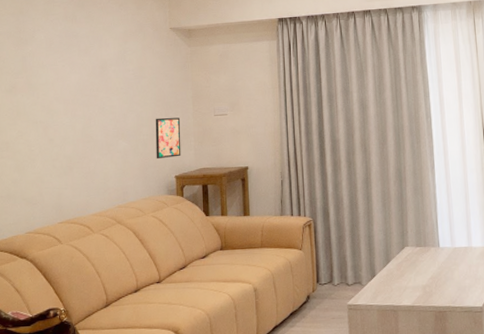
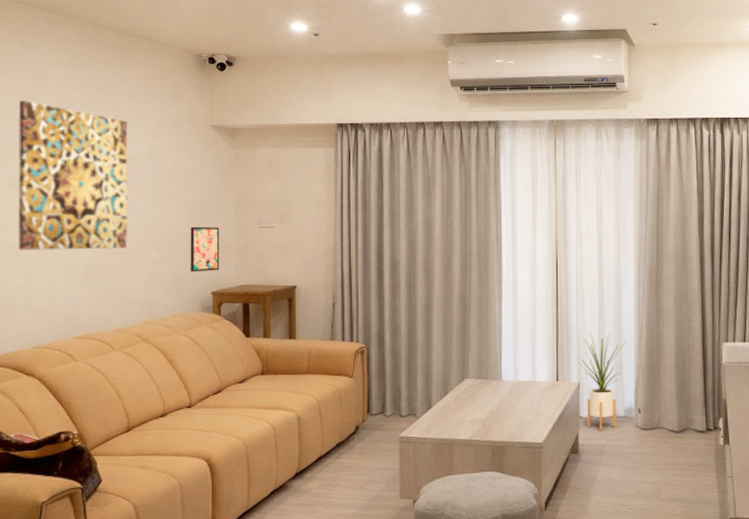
wall art: none [12,18,103,148] -> present [17,100,128,251]

